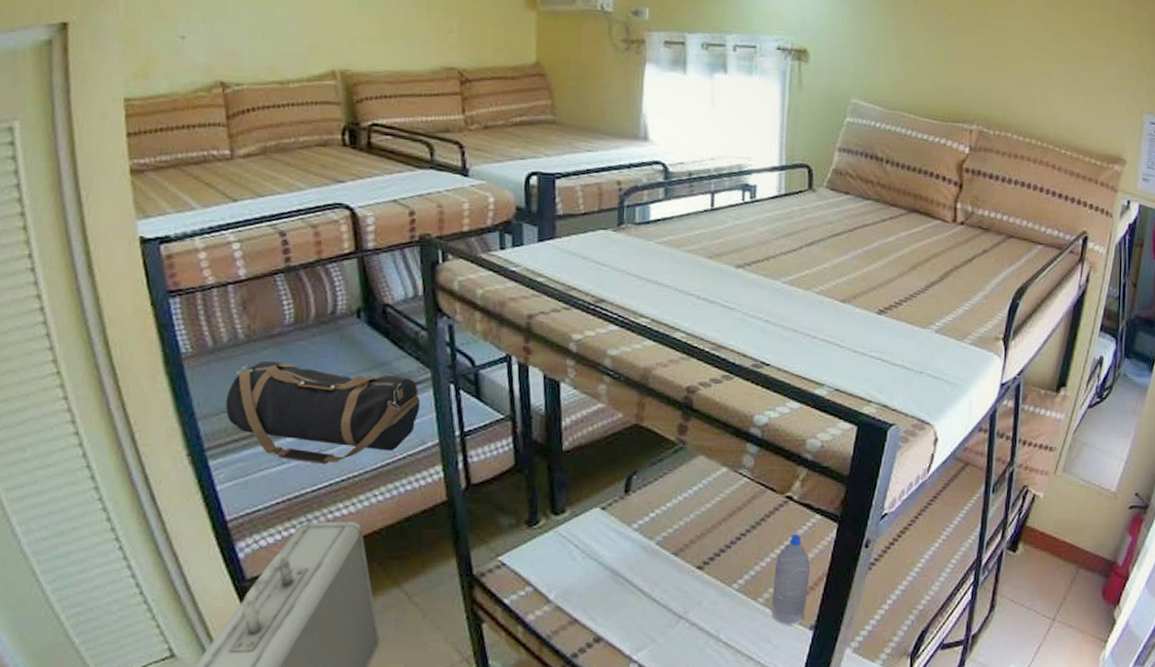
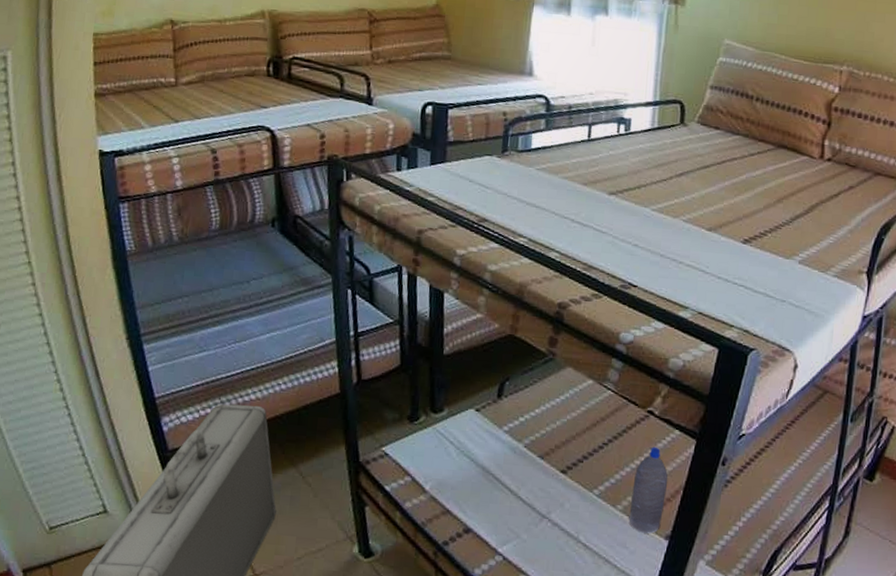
duffel bag: present [225,361,421,464] -> none [159,261,322,354]

